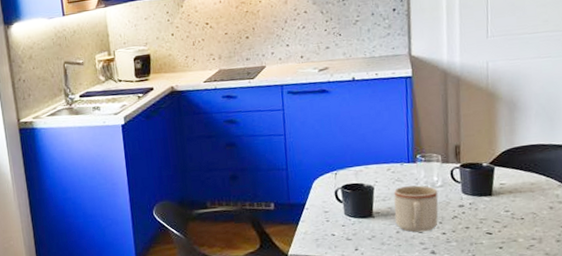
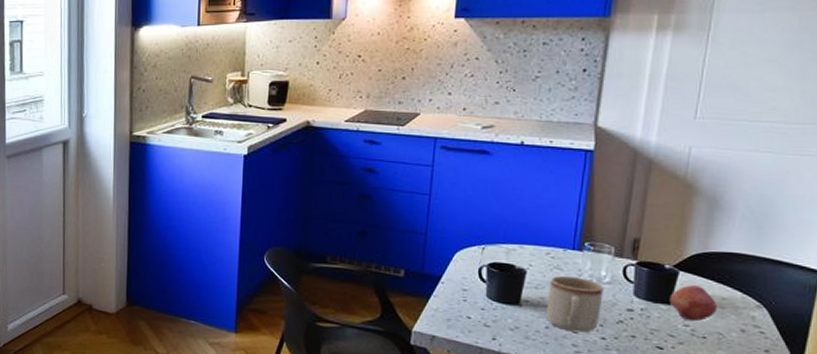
fruit: none [490,176,528,207] -> present [669,285,717,322]

